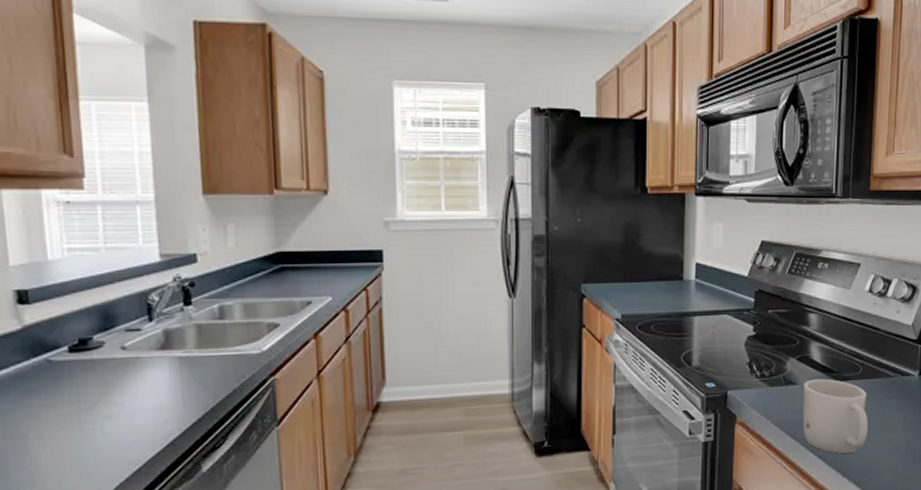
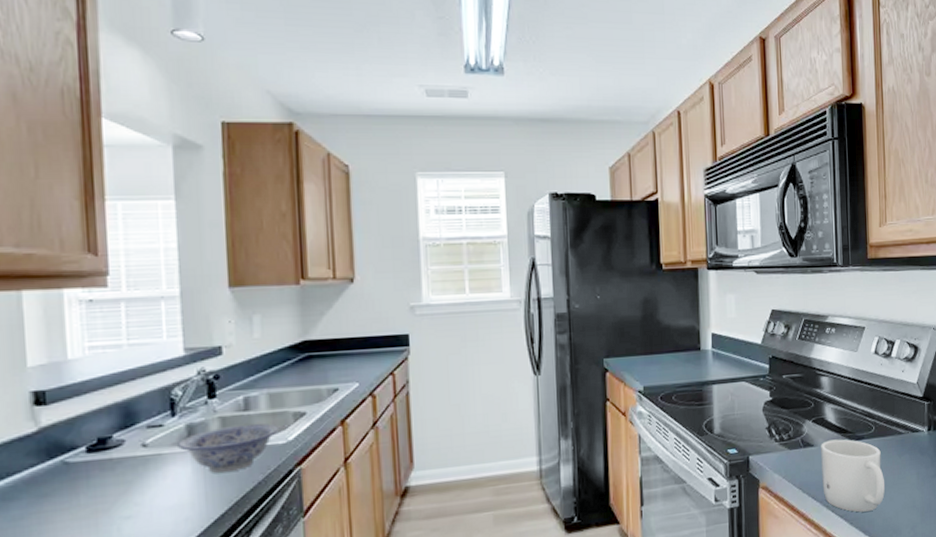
bowl: none [155,332,254,380] -> present [178,423,280,474]

